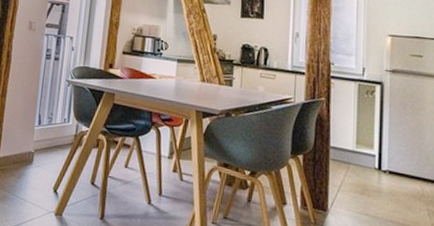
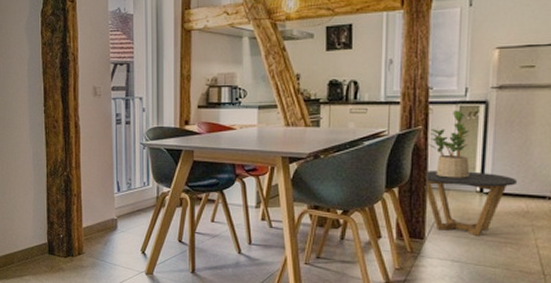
side table: none [327,142,413,215] -> present [424,171,518,236]
potted plant: none [331,87,369,154] -> present [429,110,470,178]

